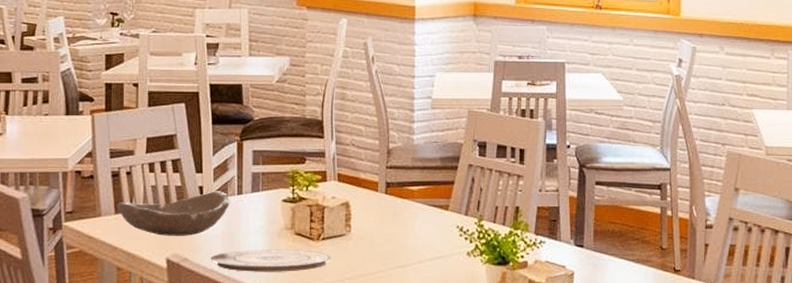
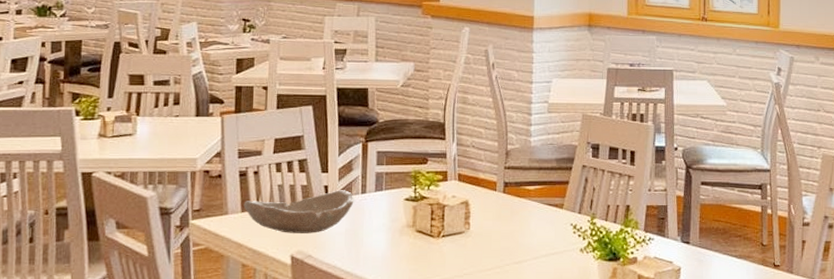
plate: present [210,249,331,272] -> none [334,246,450,268]

